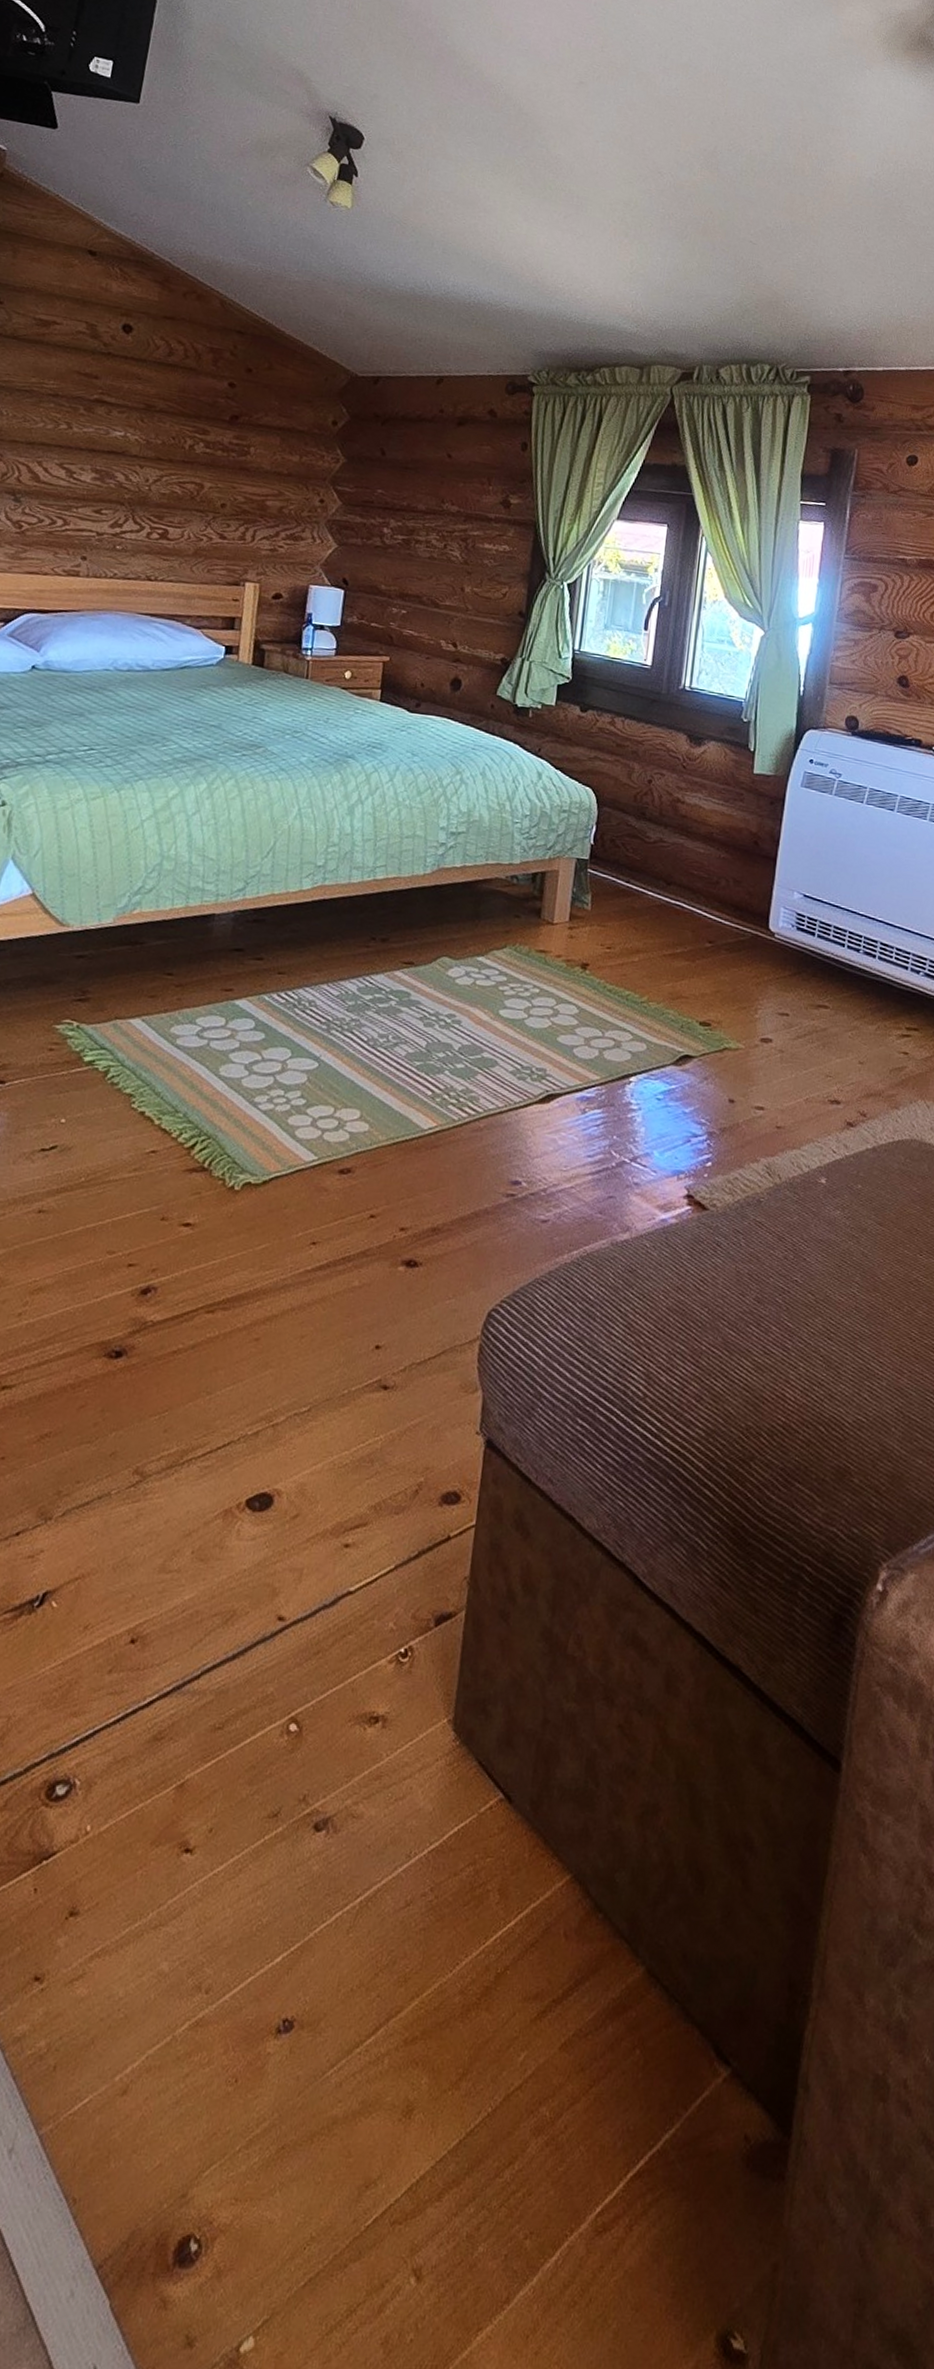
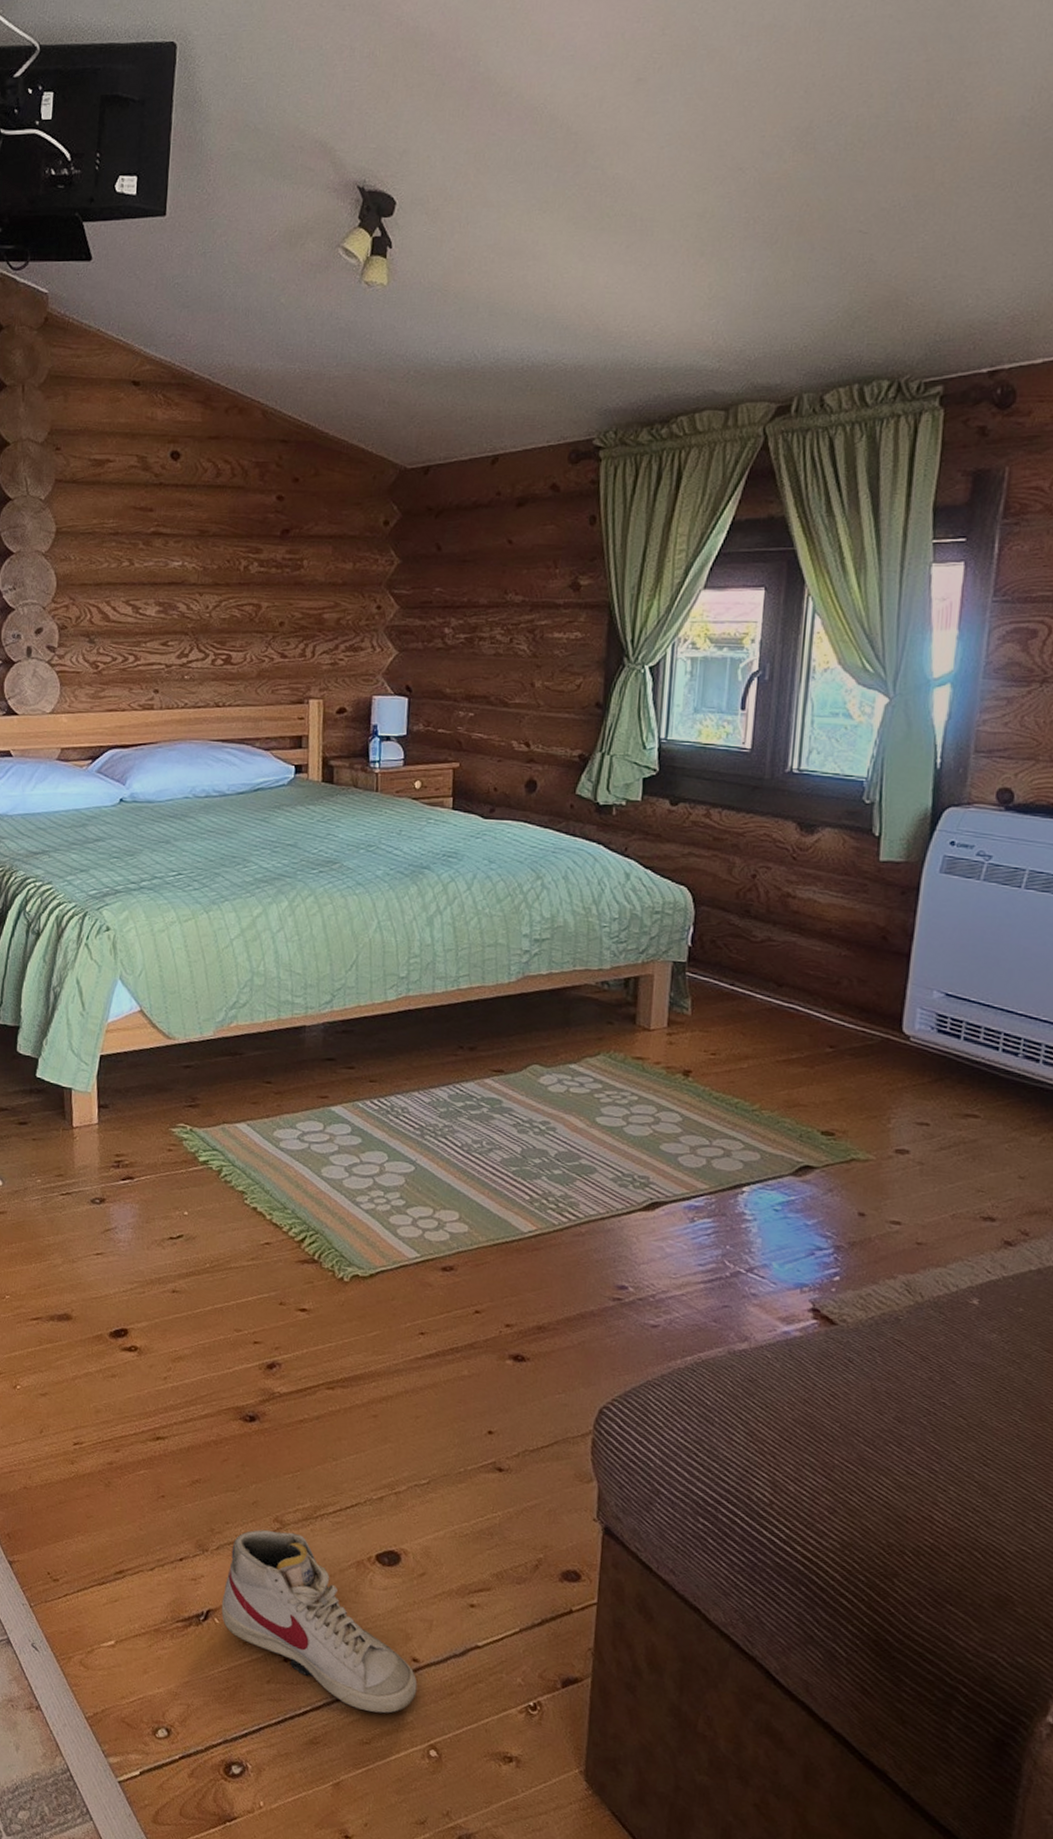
shoe: none [61,1484,282,1689] -> present [221,1529,418,1714]

